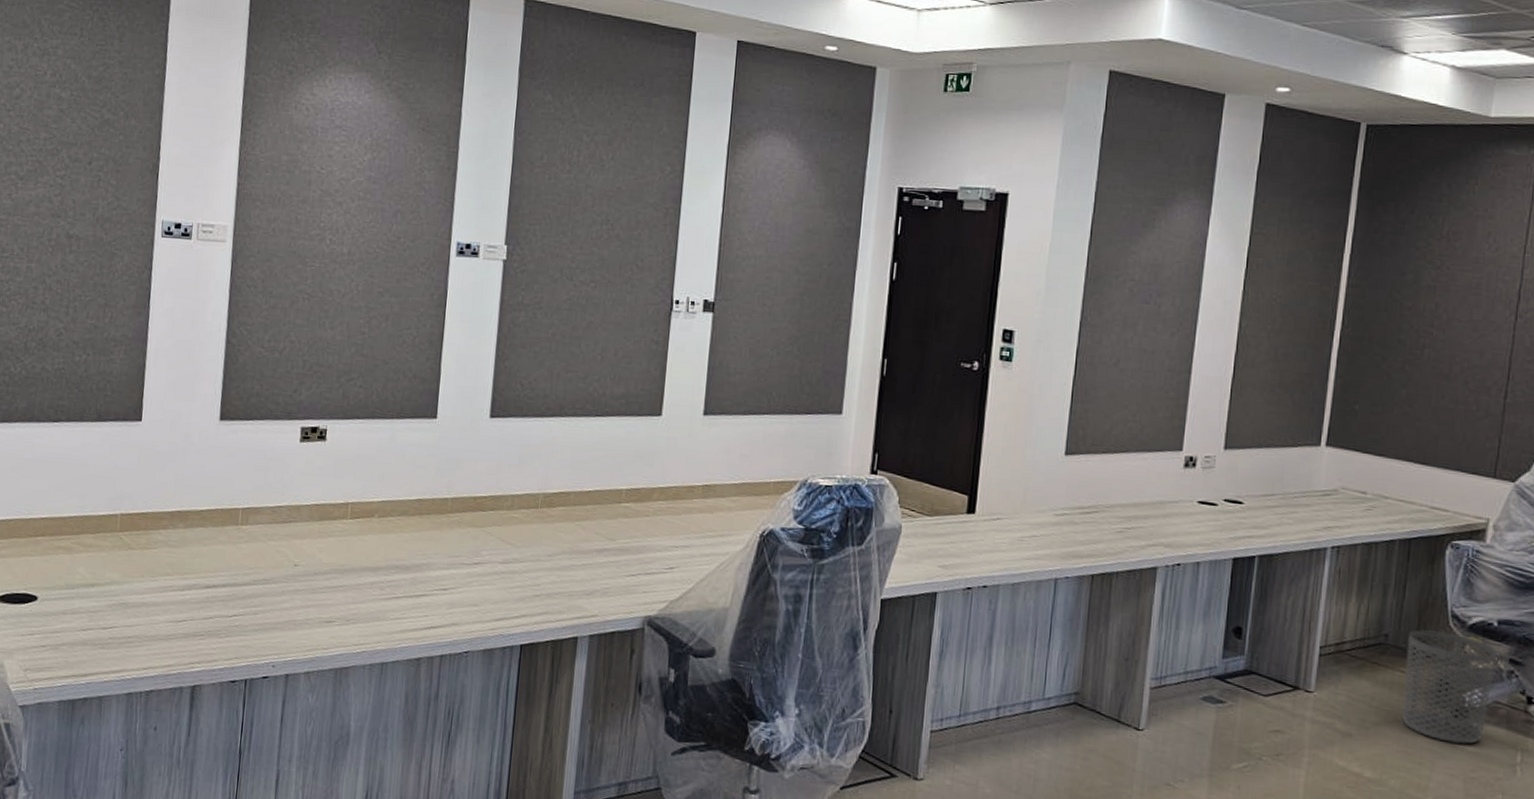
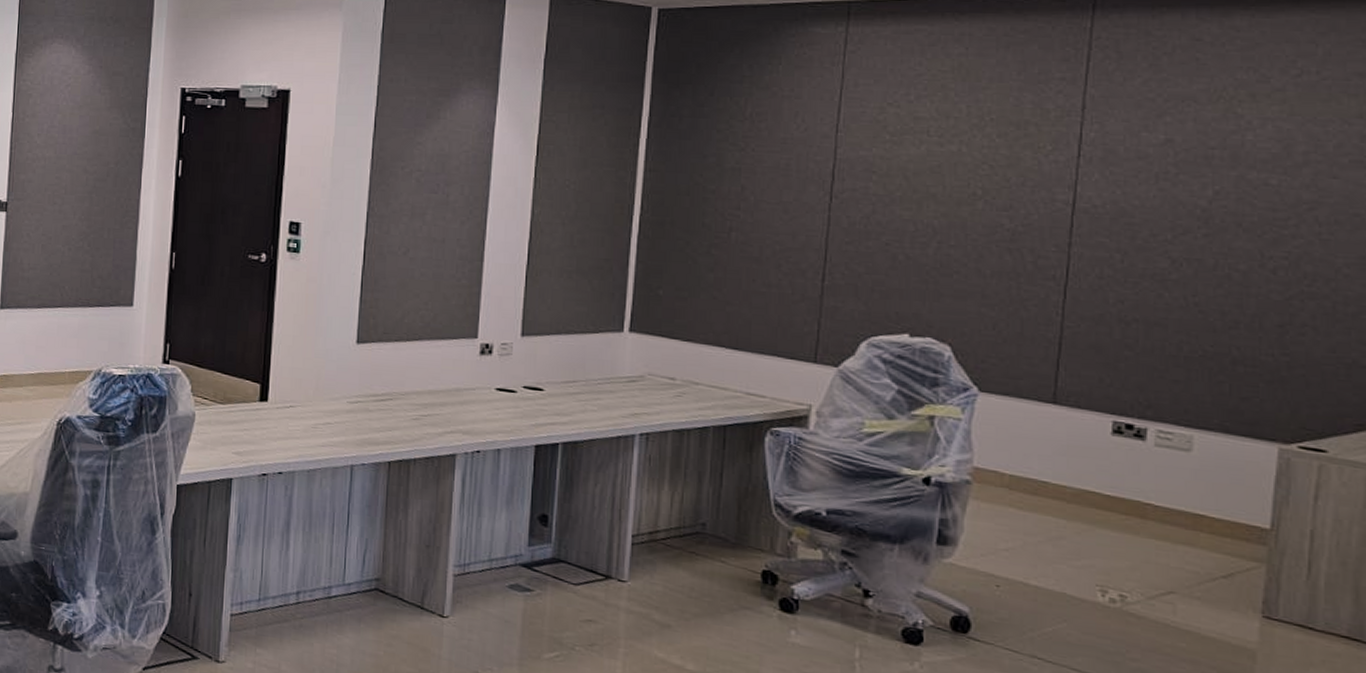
waste bin: present [1402,630,1497,745] -> none [725,519,826,638]

